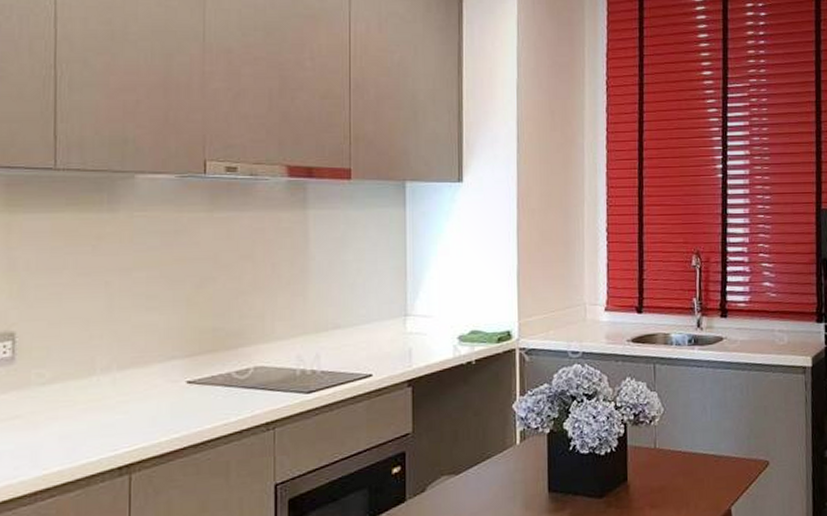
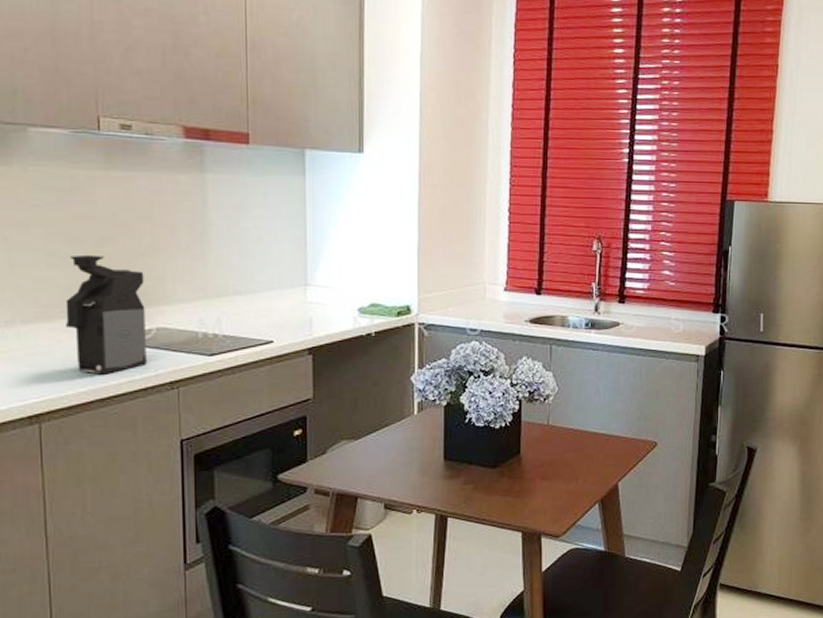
coffee maker: none [163,296,243,419] -> present [65,254,147,375]

